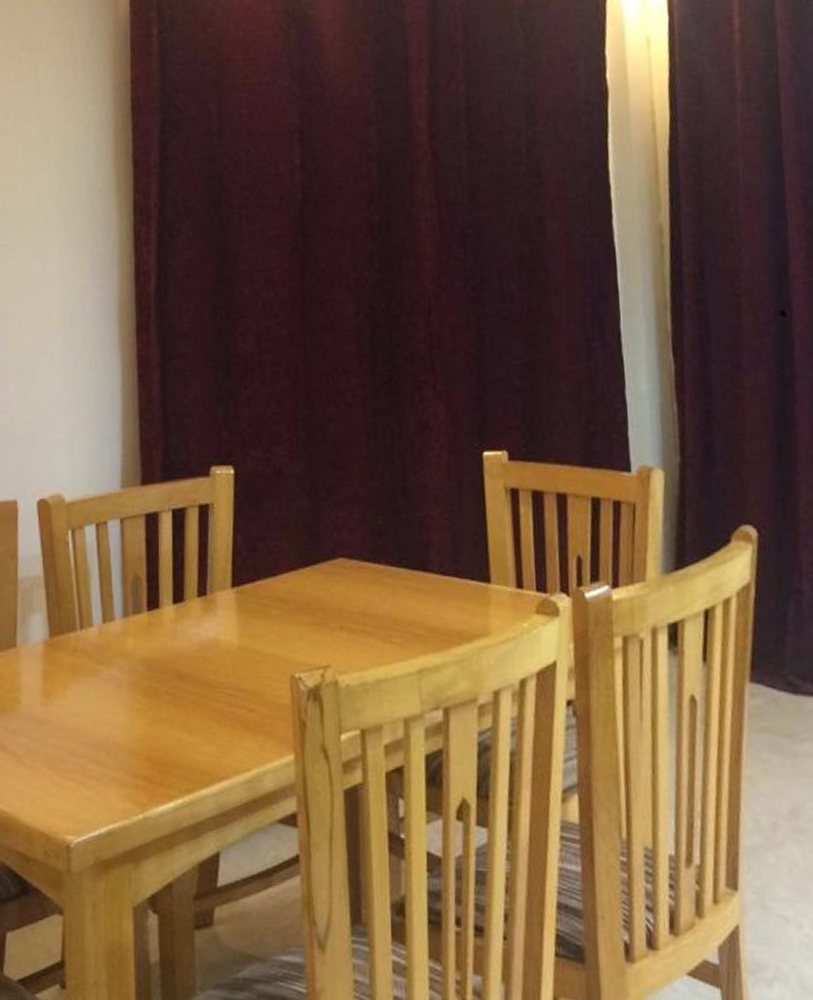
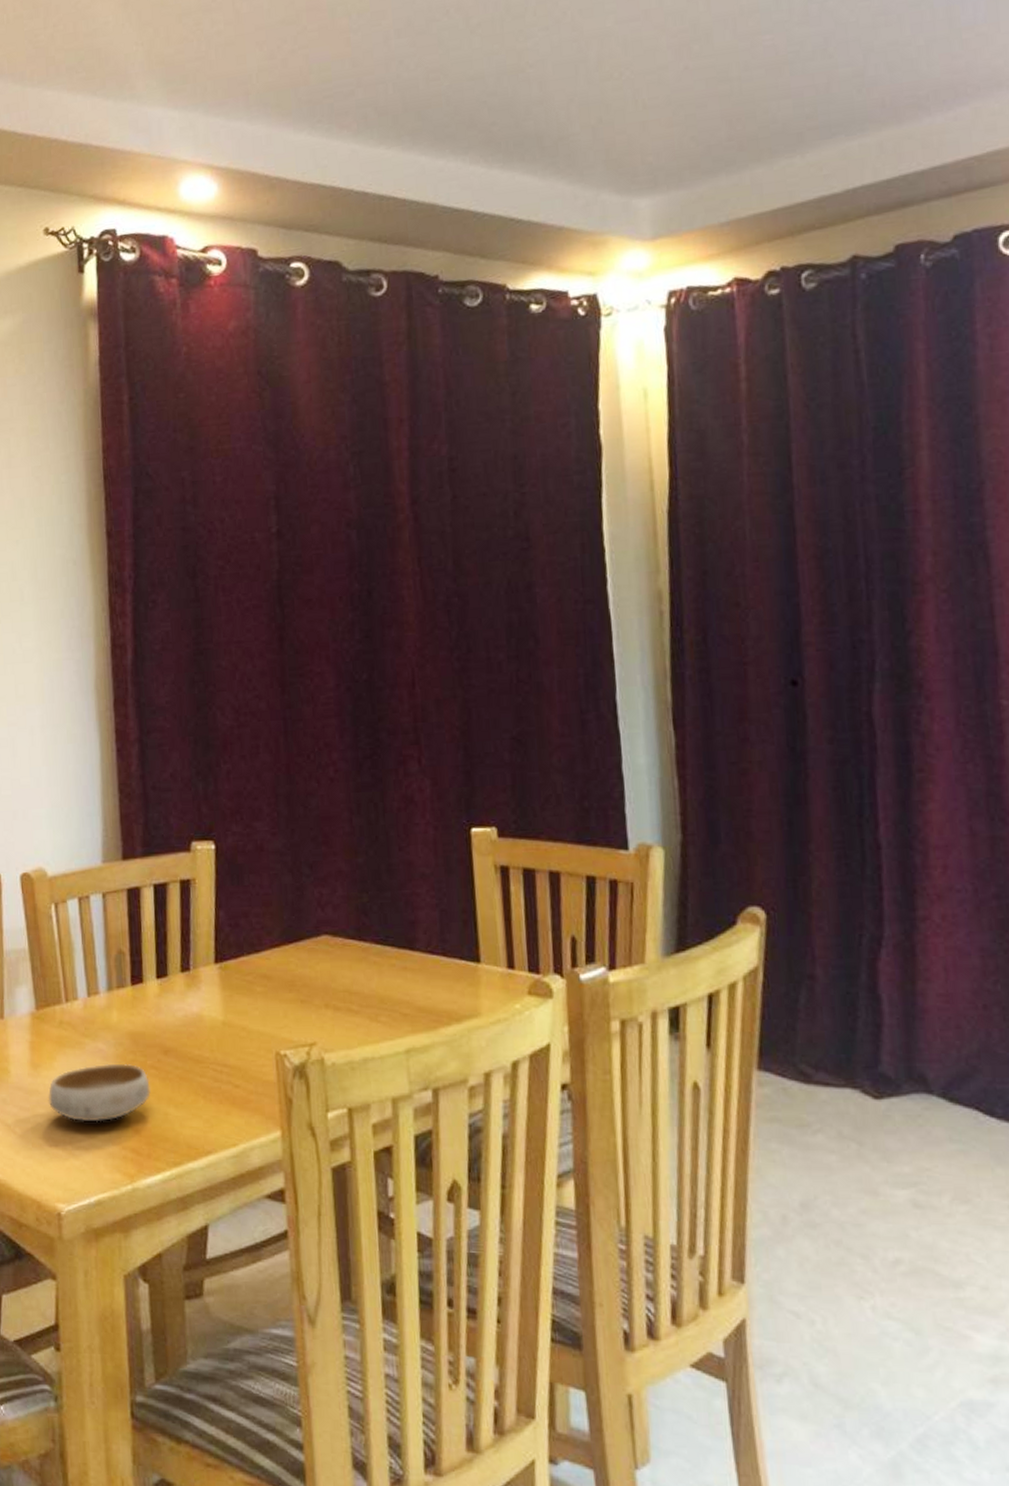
bowl: none [59,690,164,751] -> present [47,1063,151,1122]

